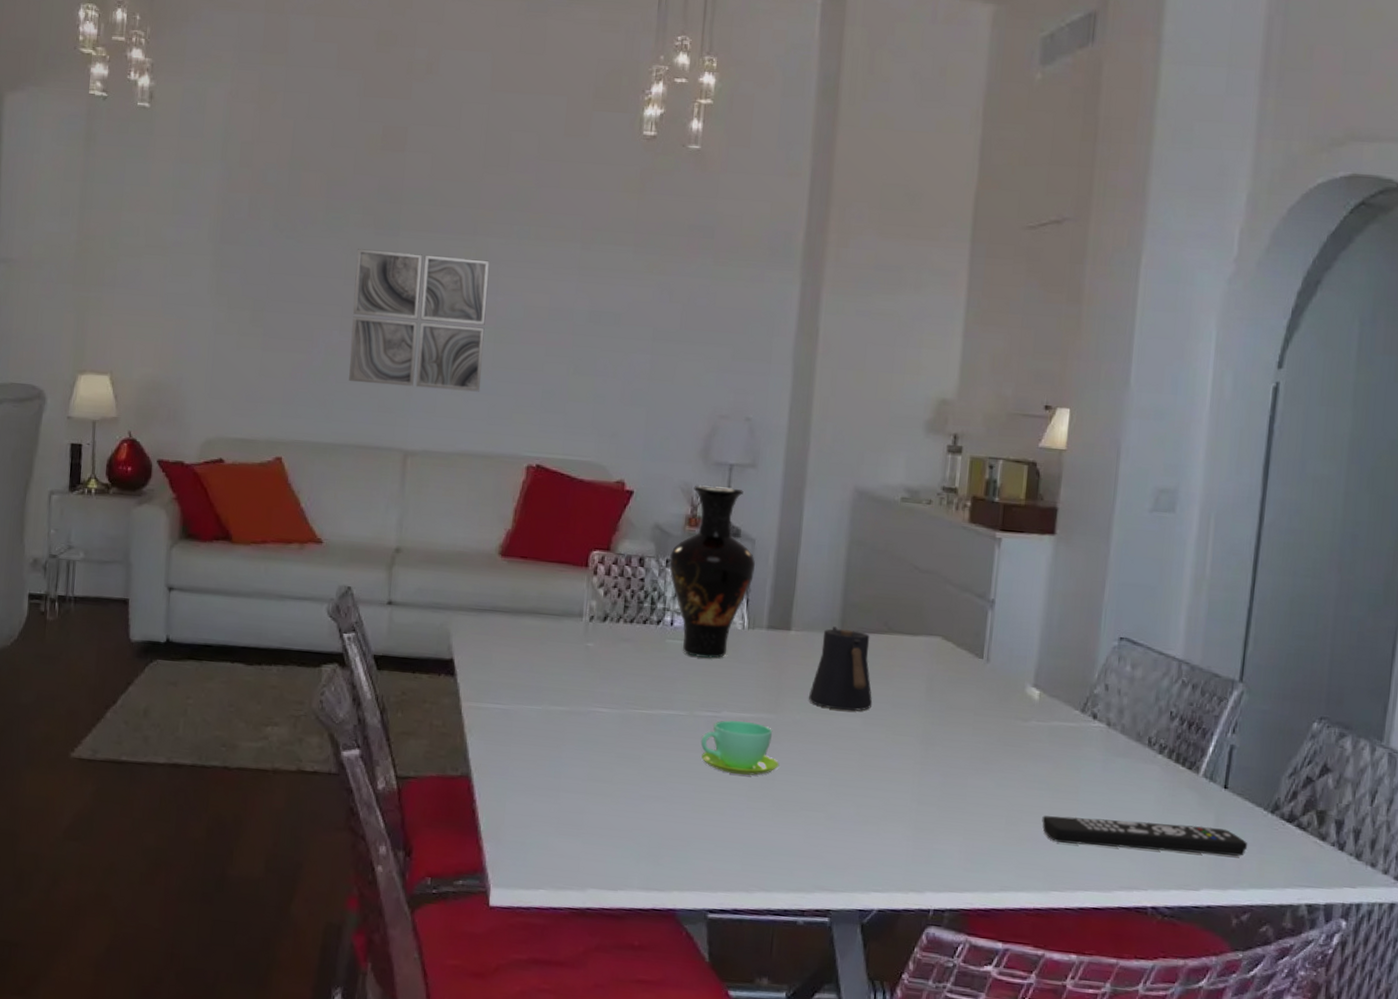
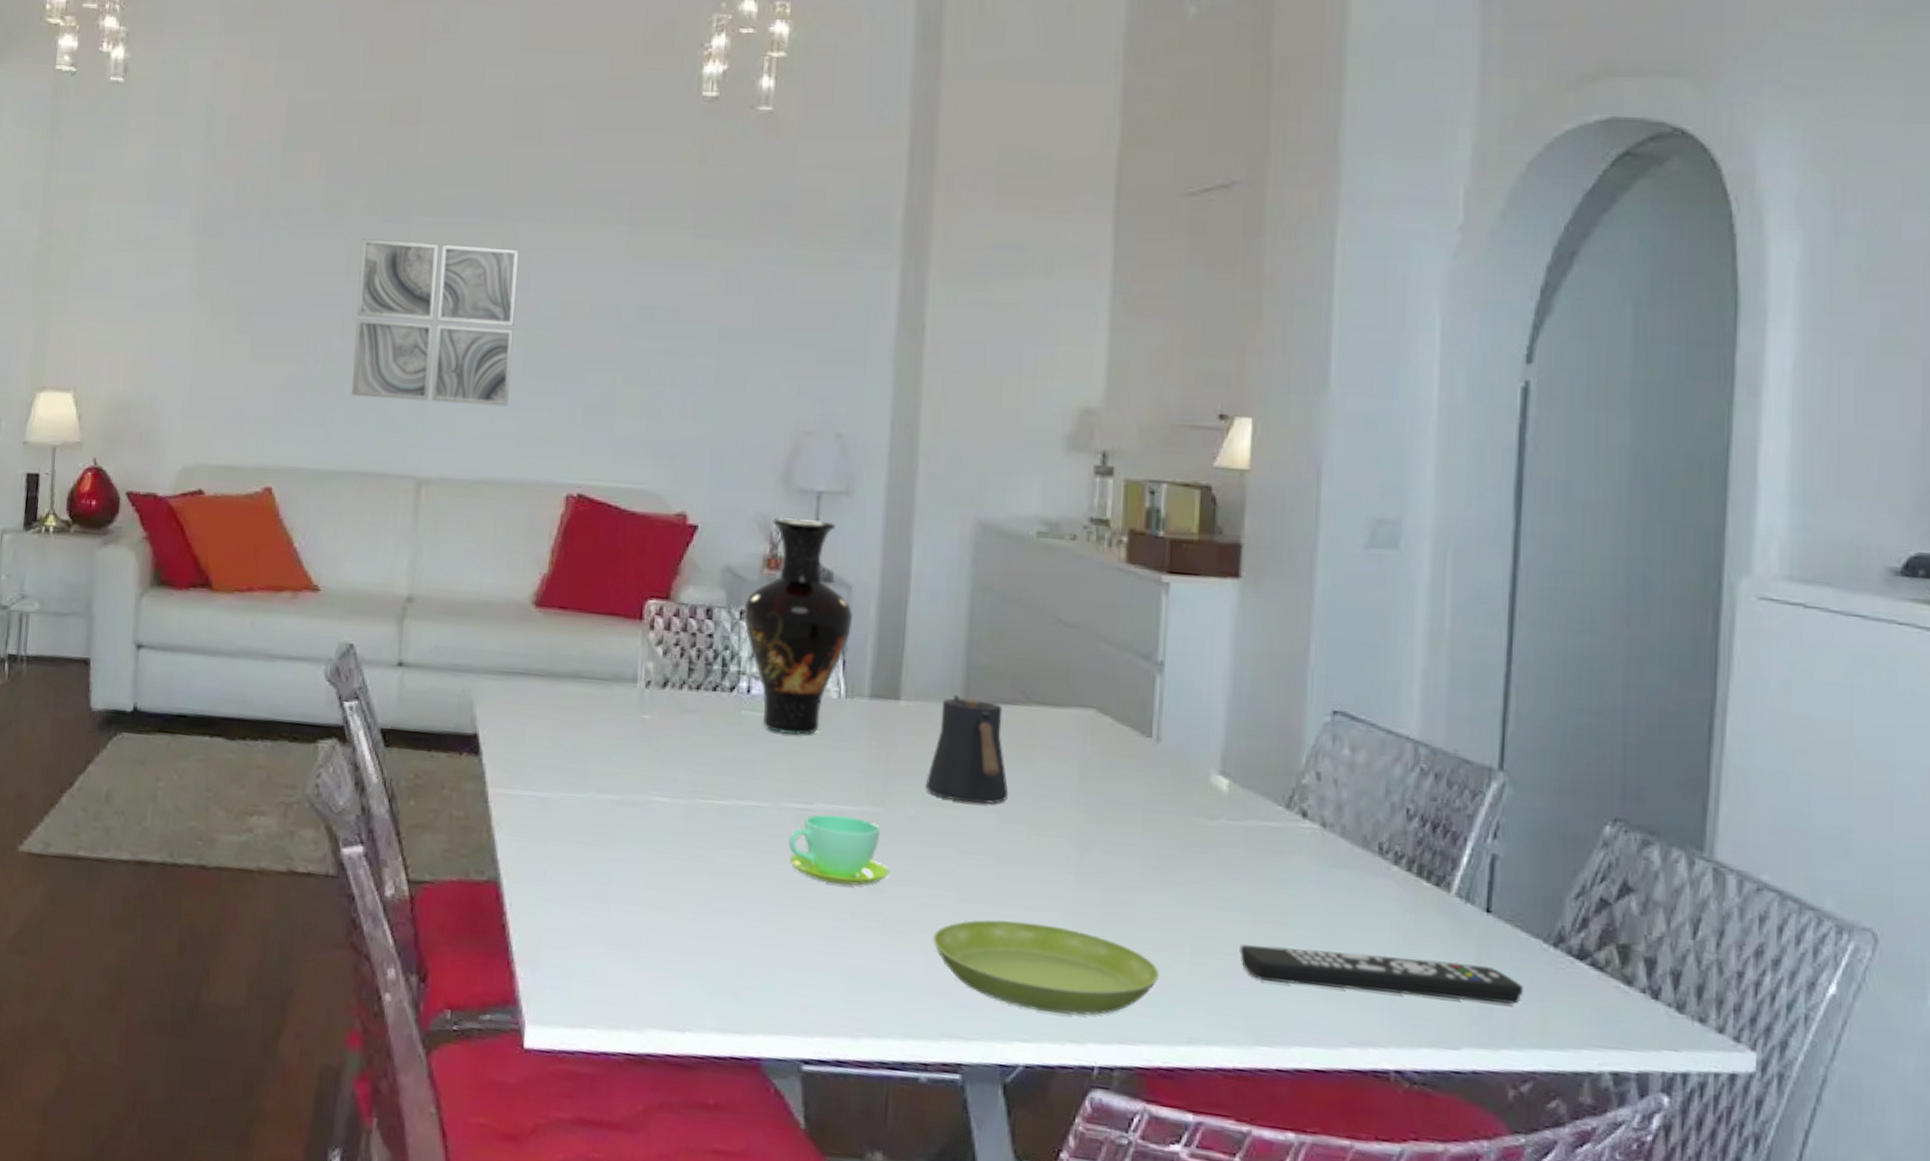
saucer: none [810,800,982,872] -> present [932,919,1160,1016]

